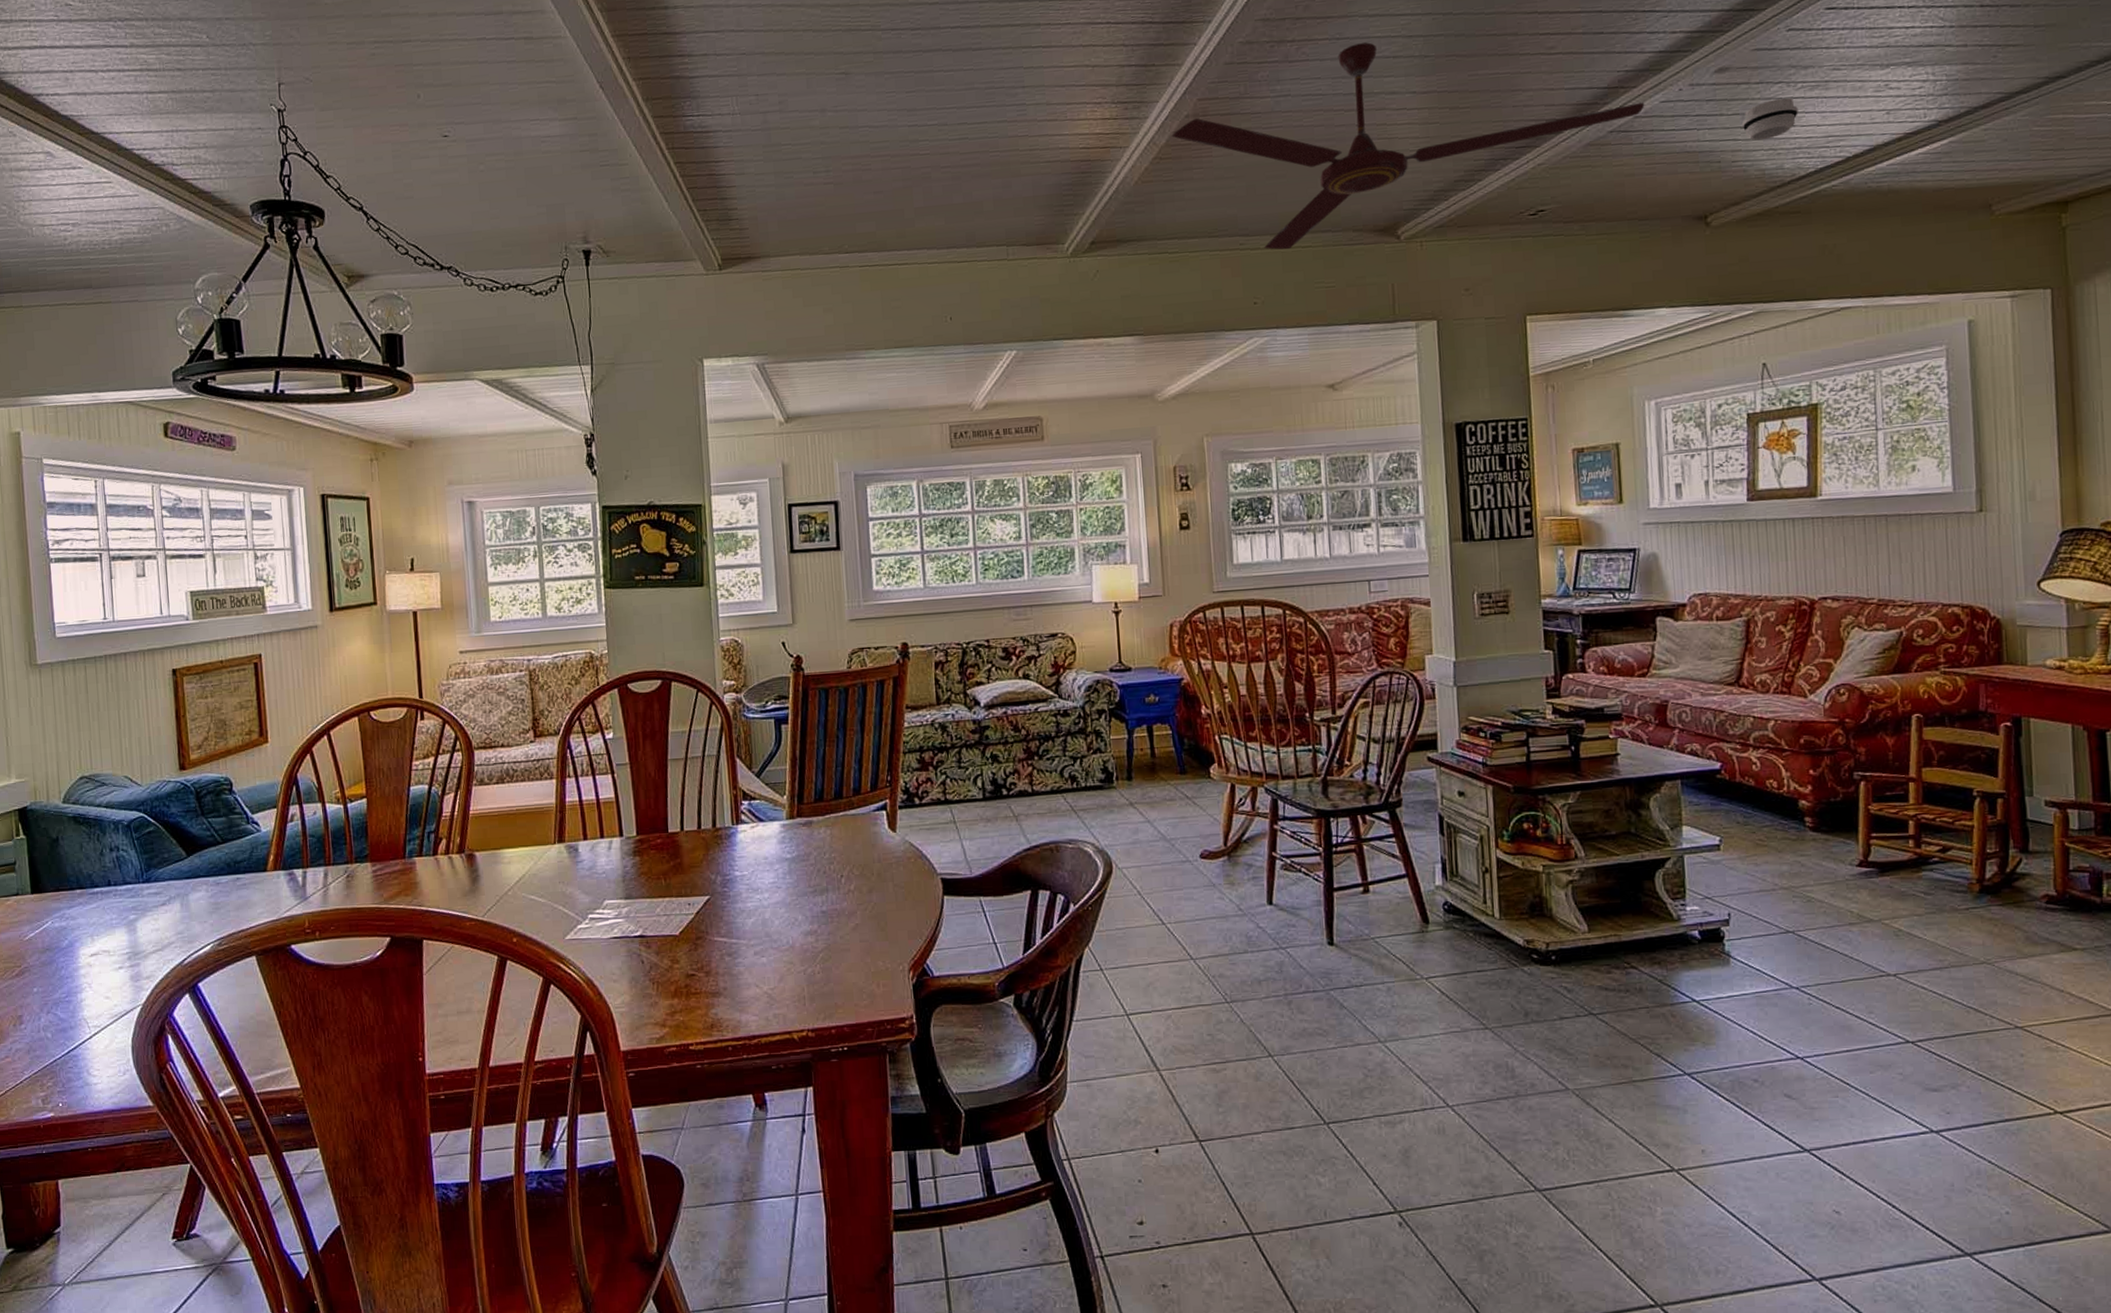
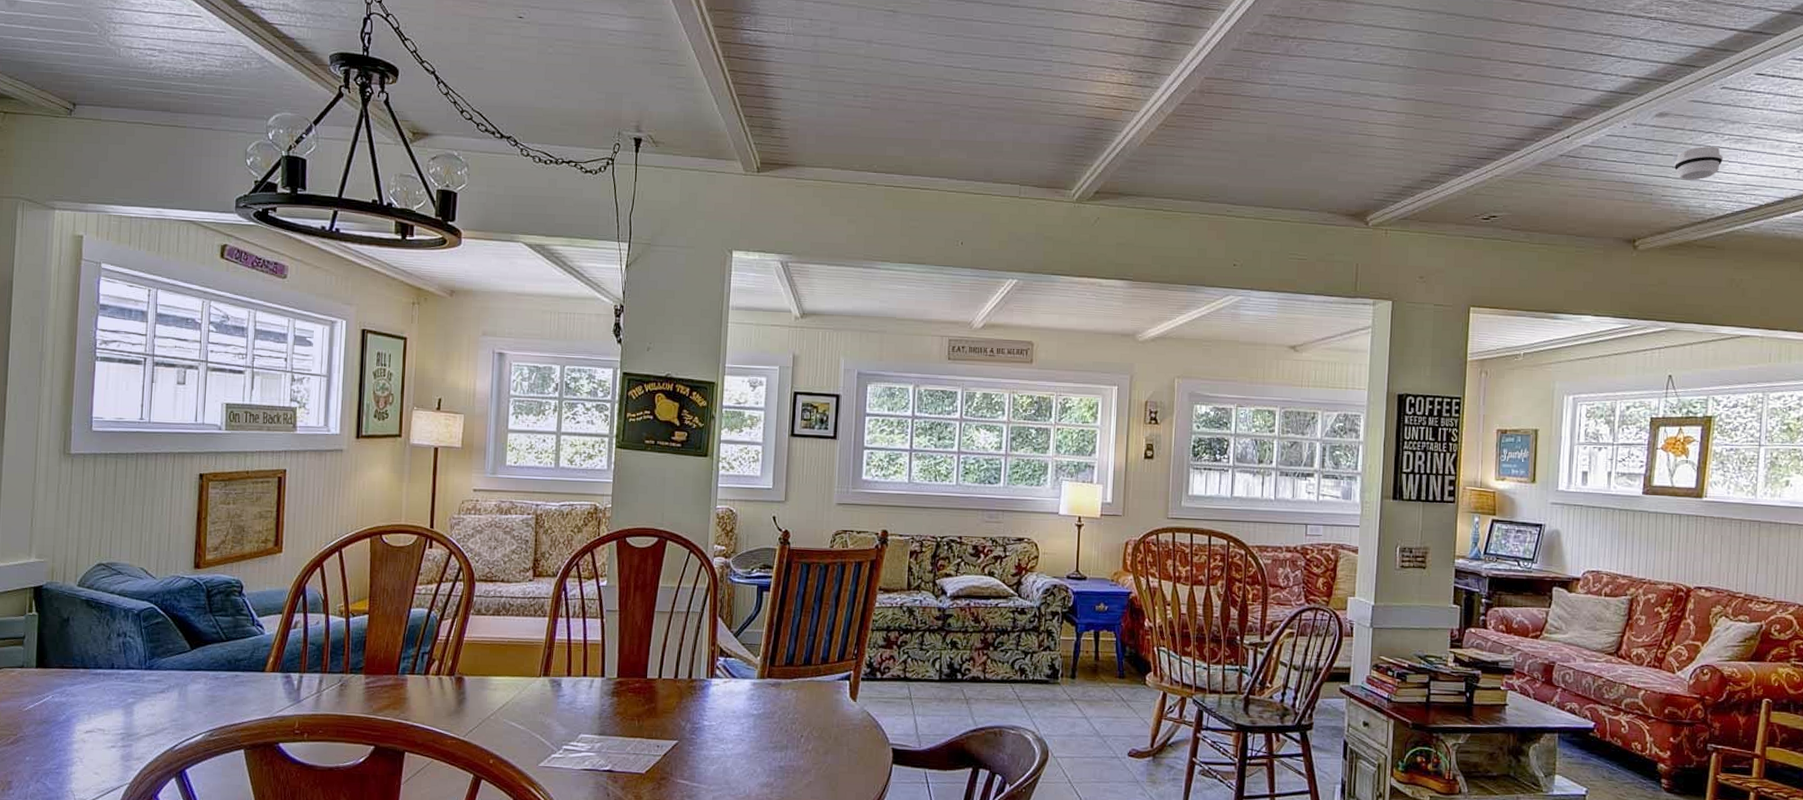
ceiling fan: present [1171,42,1645,250] -> none [1178,48,1593,222]

